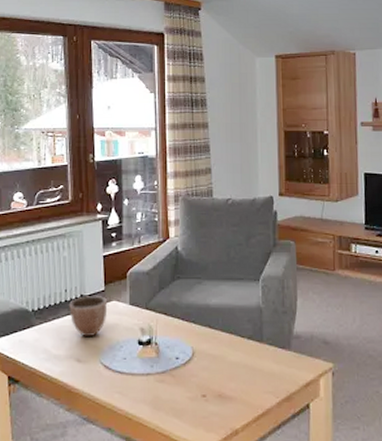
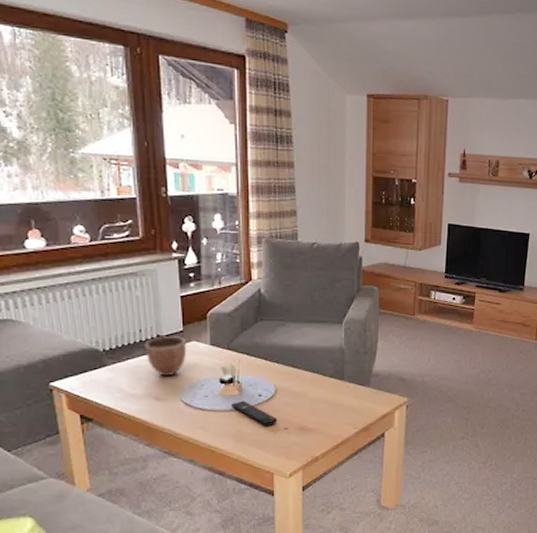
remote control: none [149,364,195,392] -> present [231,400,278,426]

